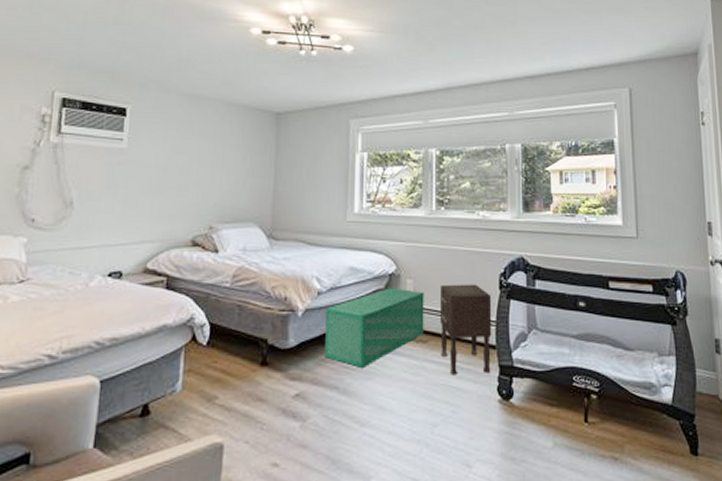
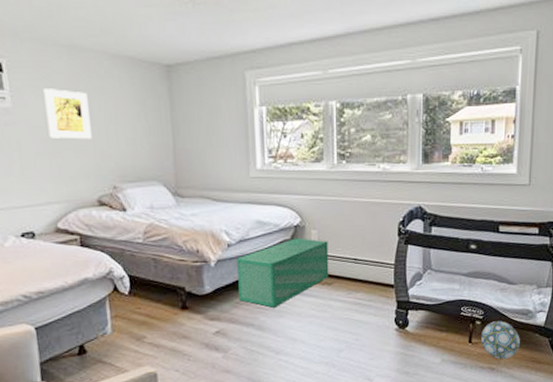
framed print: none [156,132,199,180] -> present [43,89,92,140]
nightstand: present [440,284,492,375] -> none [343,232,391,311]
ball: none [597,395,646,446] -> present [480,321,520,359]

